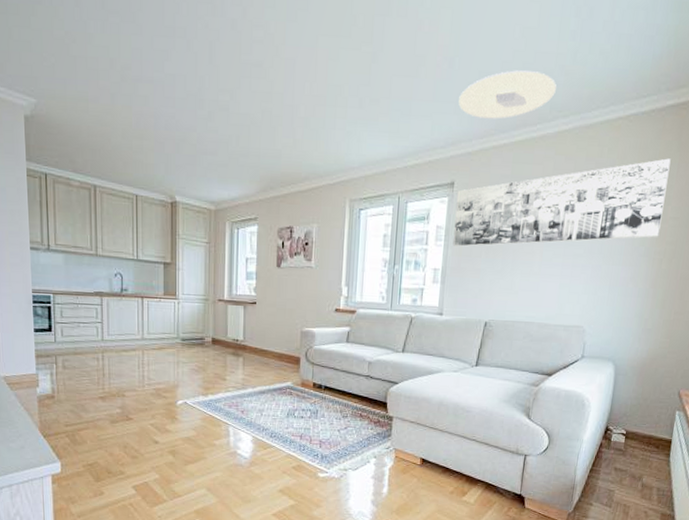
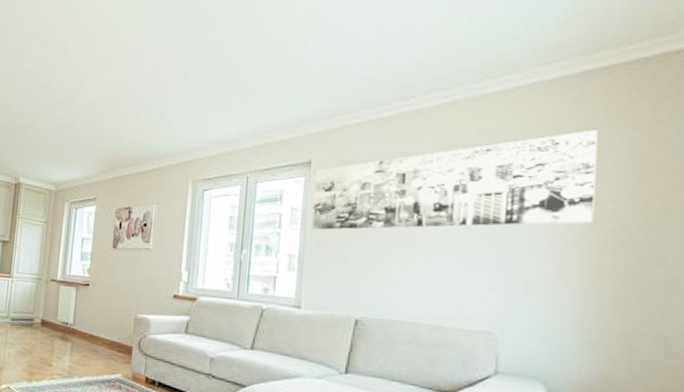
ceiling light: present [458,70,557,119] -> none [314,45,431,95]

